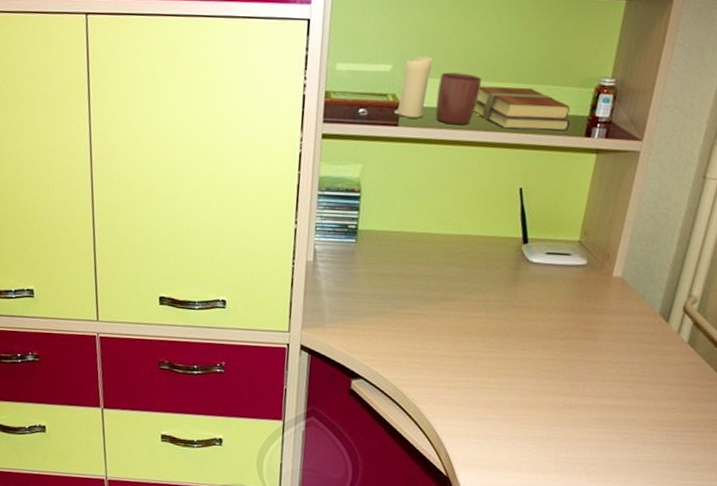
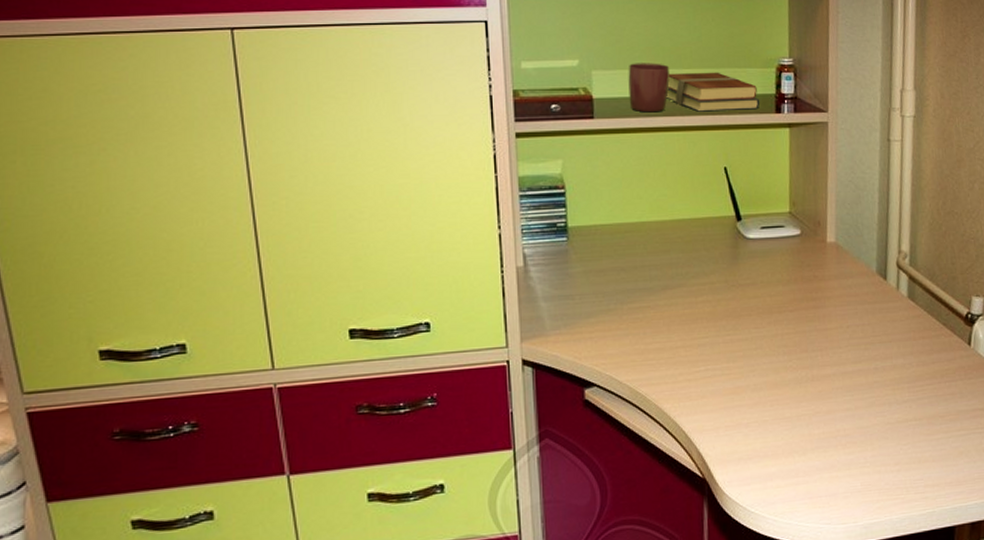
candle: present [394,54,433,118] -> none [587,48,619,109]

